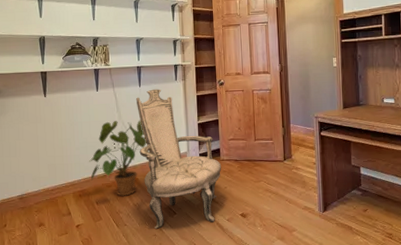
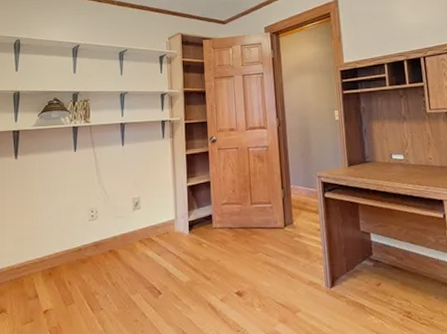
house plant: present [89,120,147,196] -> none [63,183,129,274]
armchair: present [135,89,222,229] -> none [118,147,214,313]

